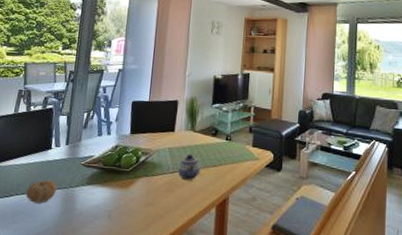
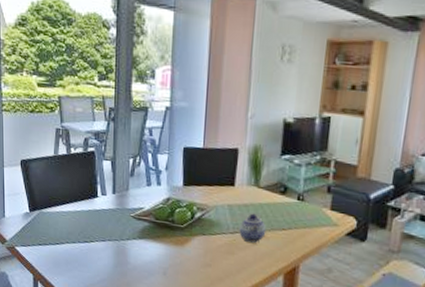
fruit: present [26,180,58,203] -> none [77,229,108,254]

